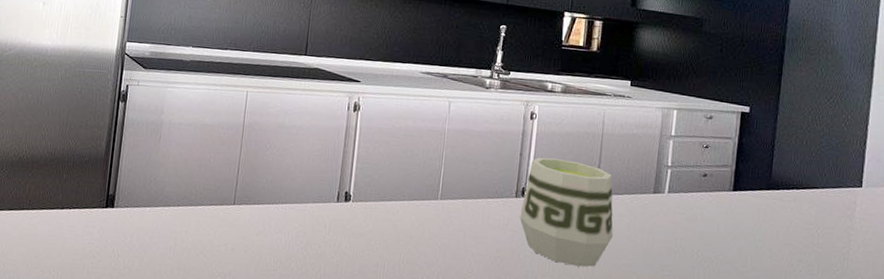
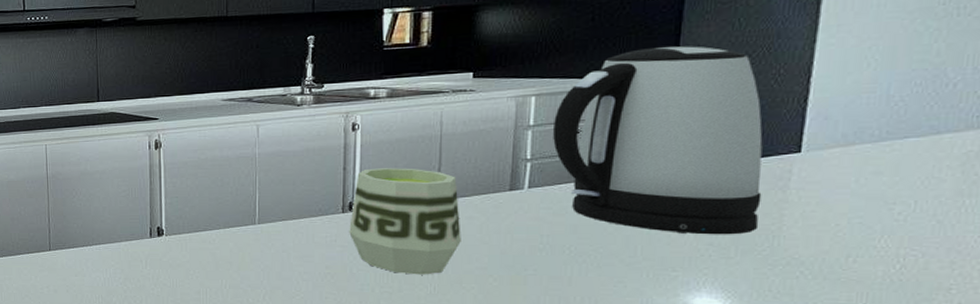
kettle: none [688,82,837,254] -> present [552,46,763,235]

